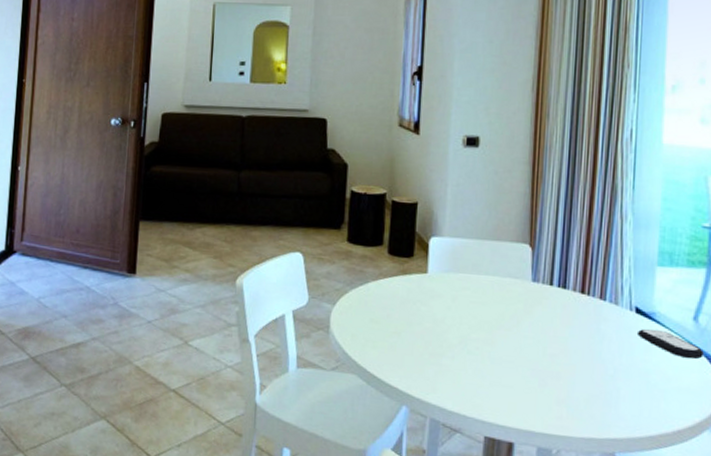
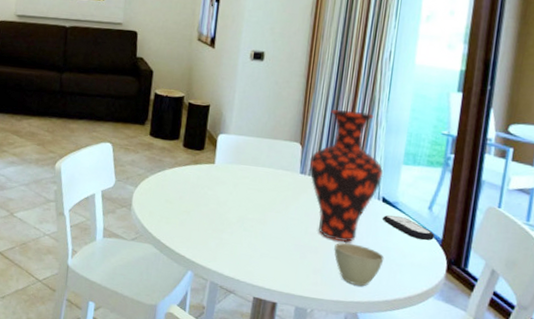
vase: none [542,202,634,365] -> present [308,109,383,243]
cup: none [580,364,644,420] -> present [334,242,384,287]

